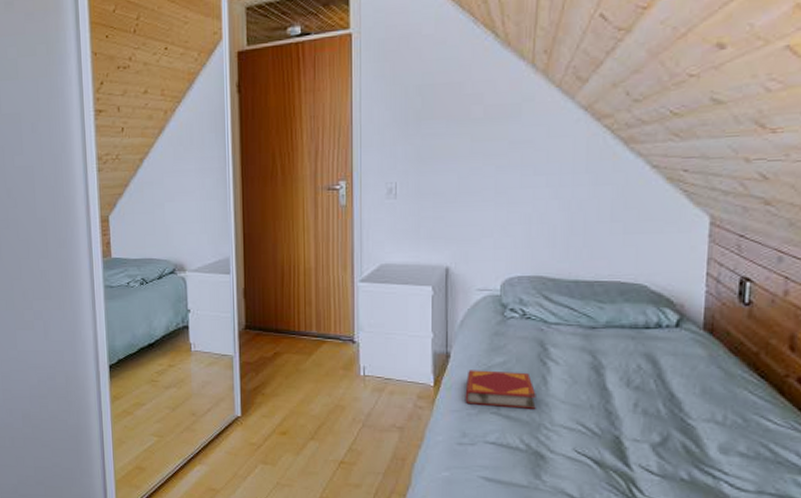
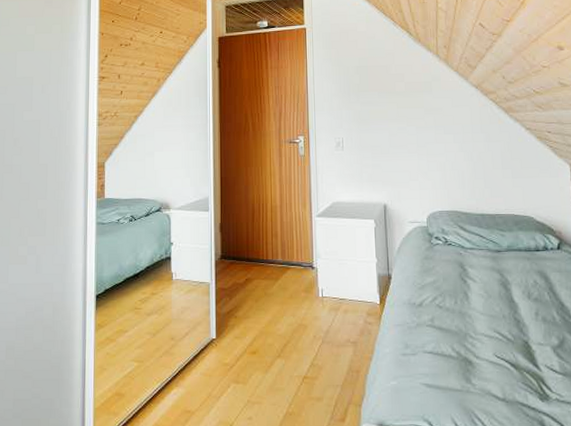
hardback book: present [465,370,536,409] -> none [405,288,462,321]

